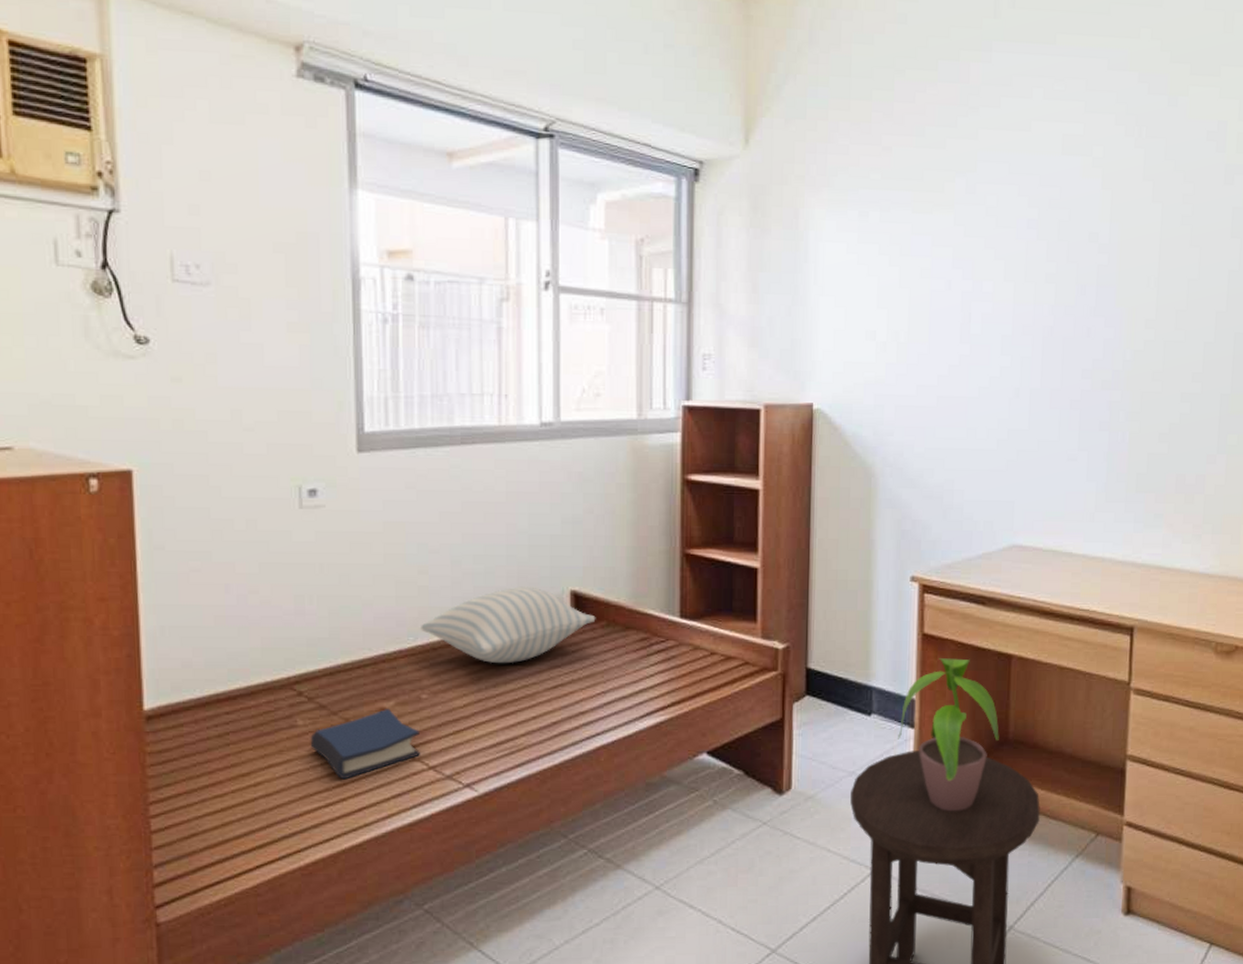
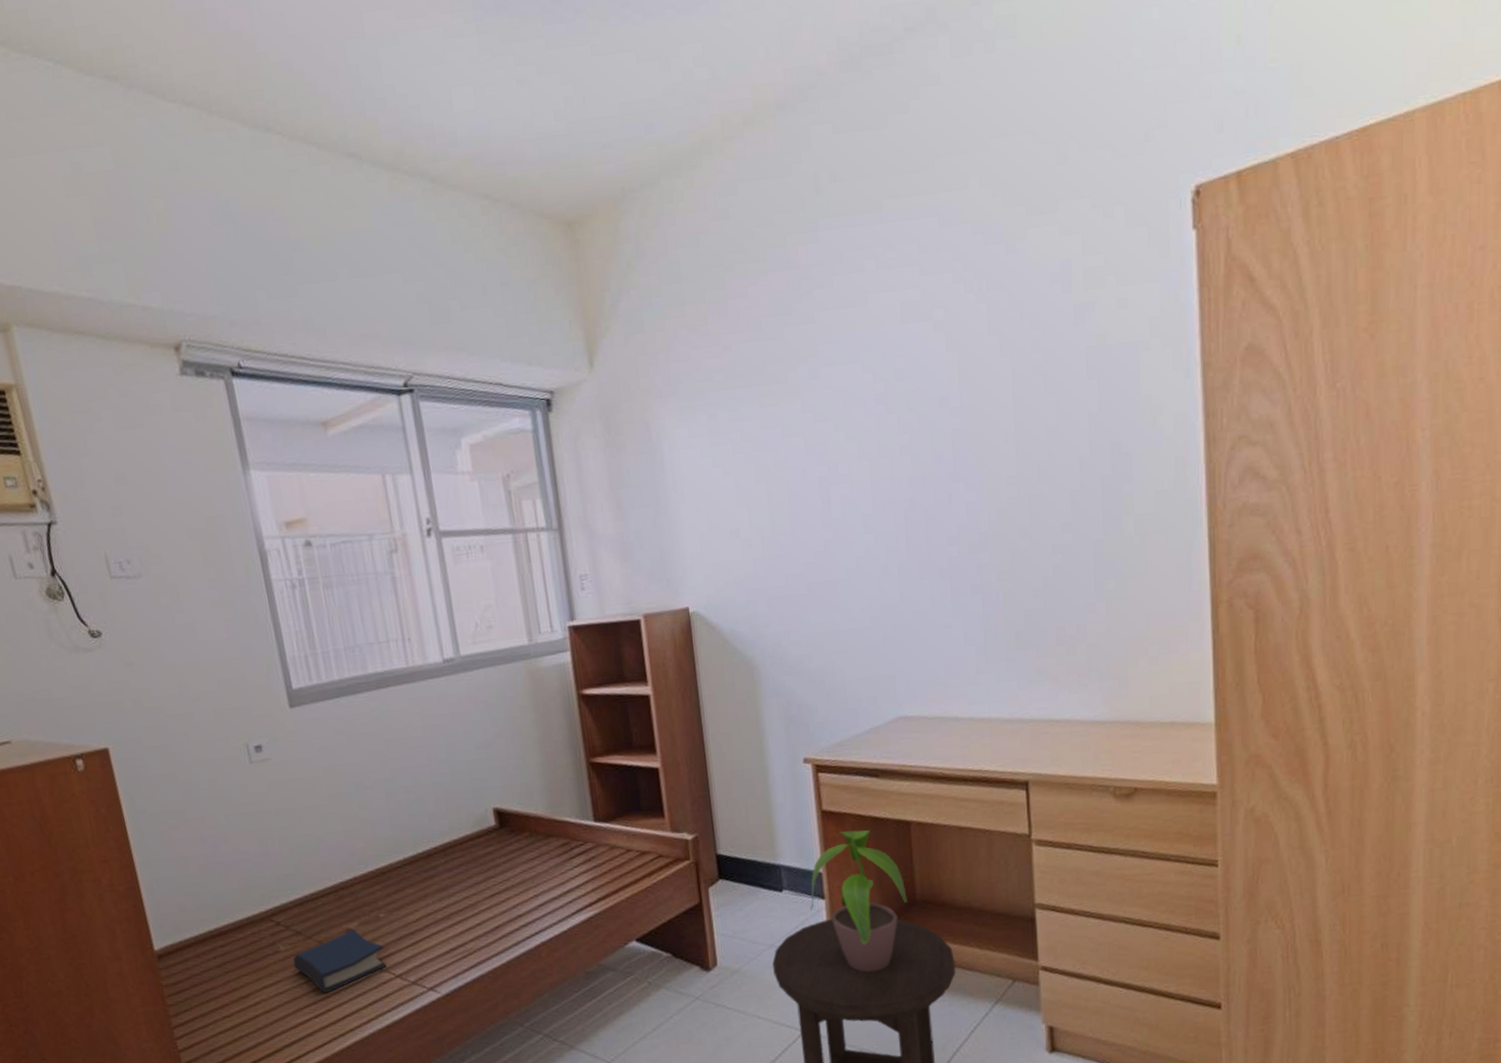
pillow: present [421,586,596,664] -> none [369,809,520,880]

